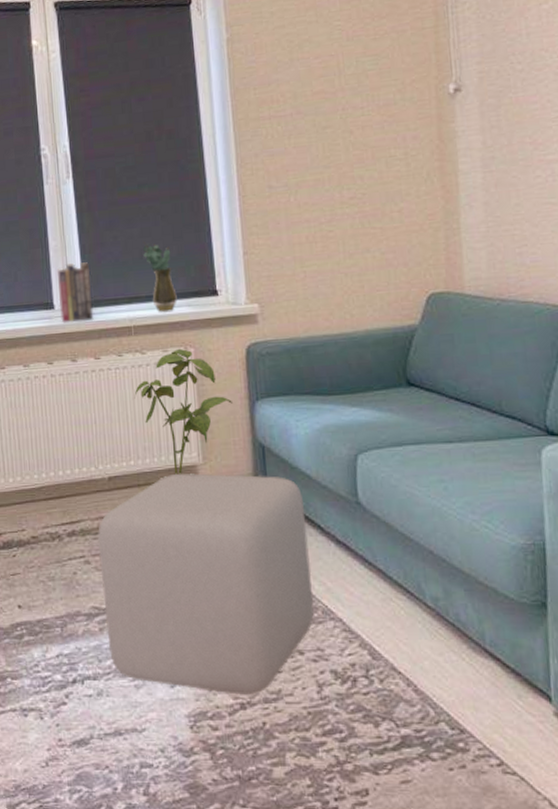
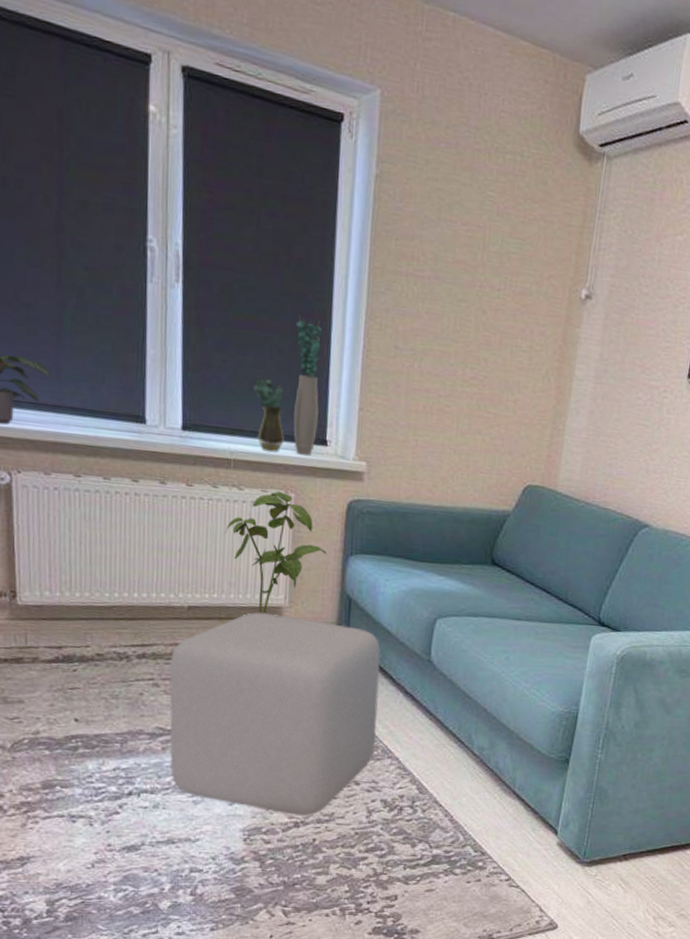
books: present [56,262,94,324] -> none [151,377,193,445]
vase: none [174,179,207,310] -> present [293,314,322,457]

